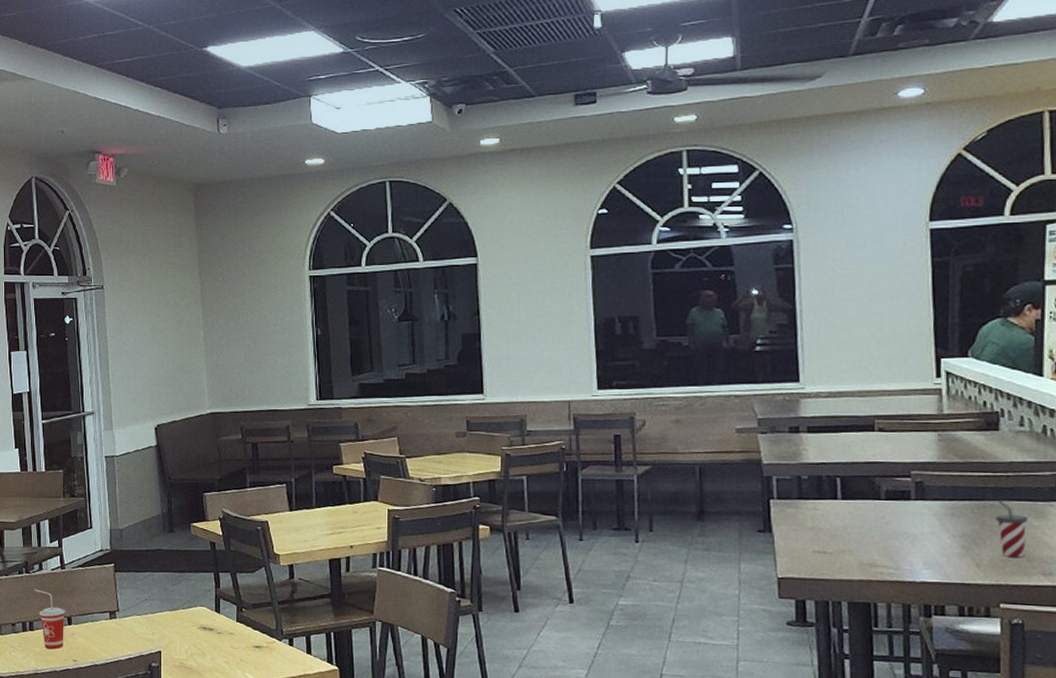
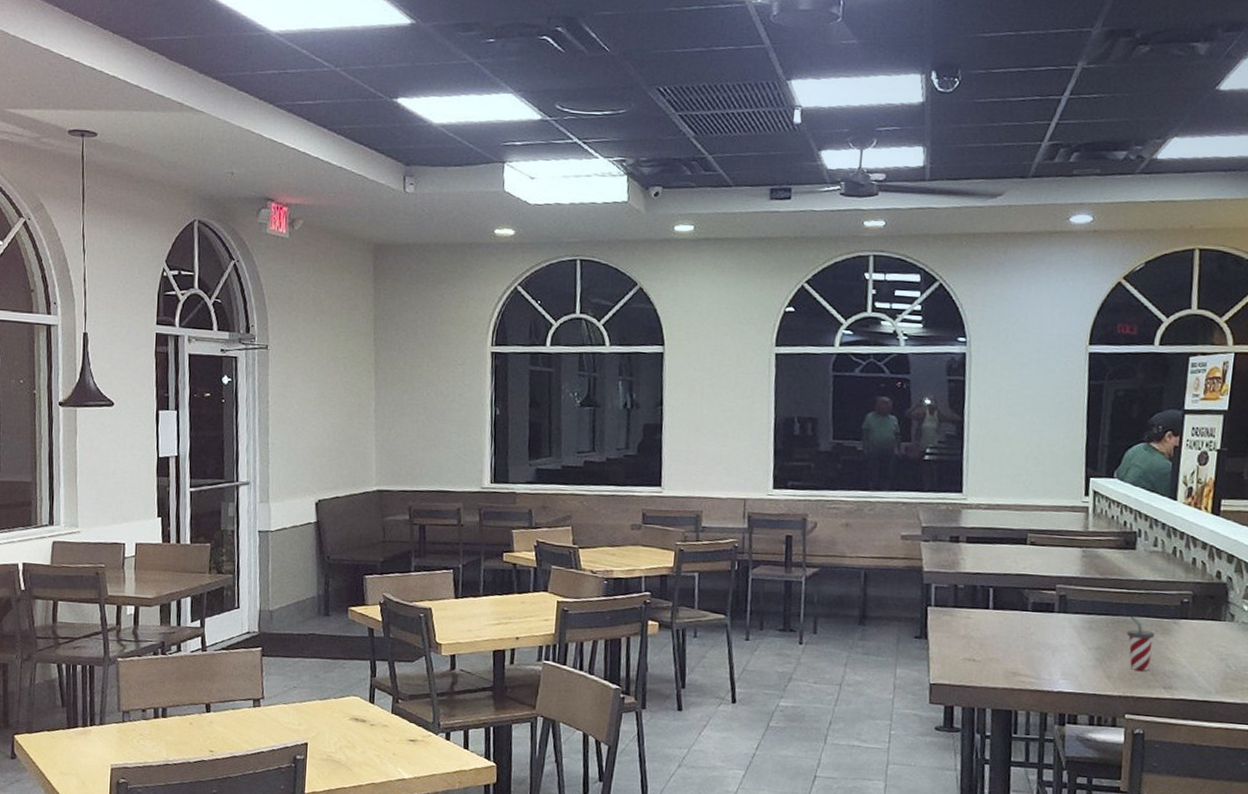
beverage cup: present [33,589,65,649] -> none [169,672,204,738]

